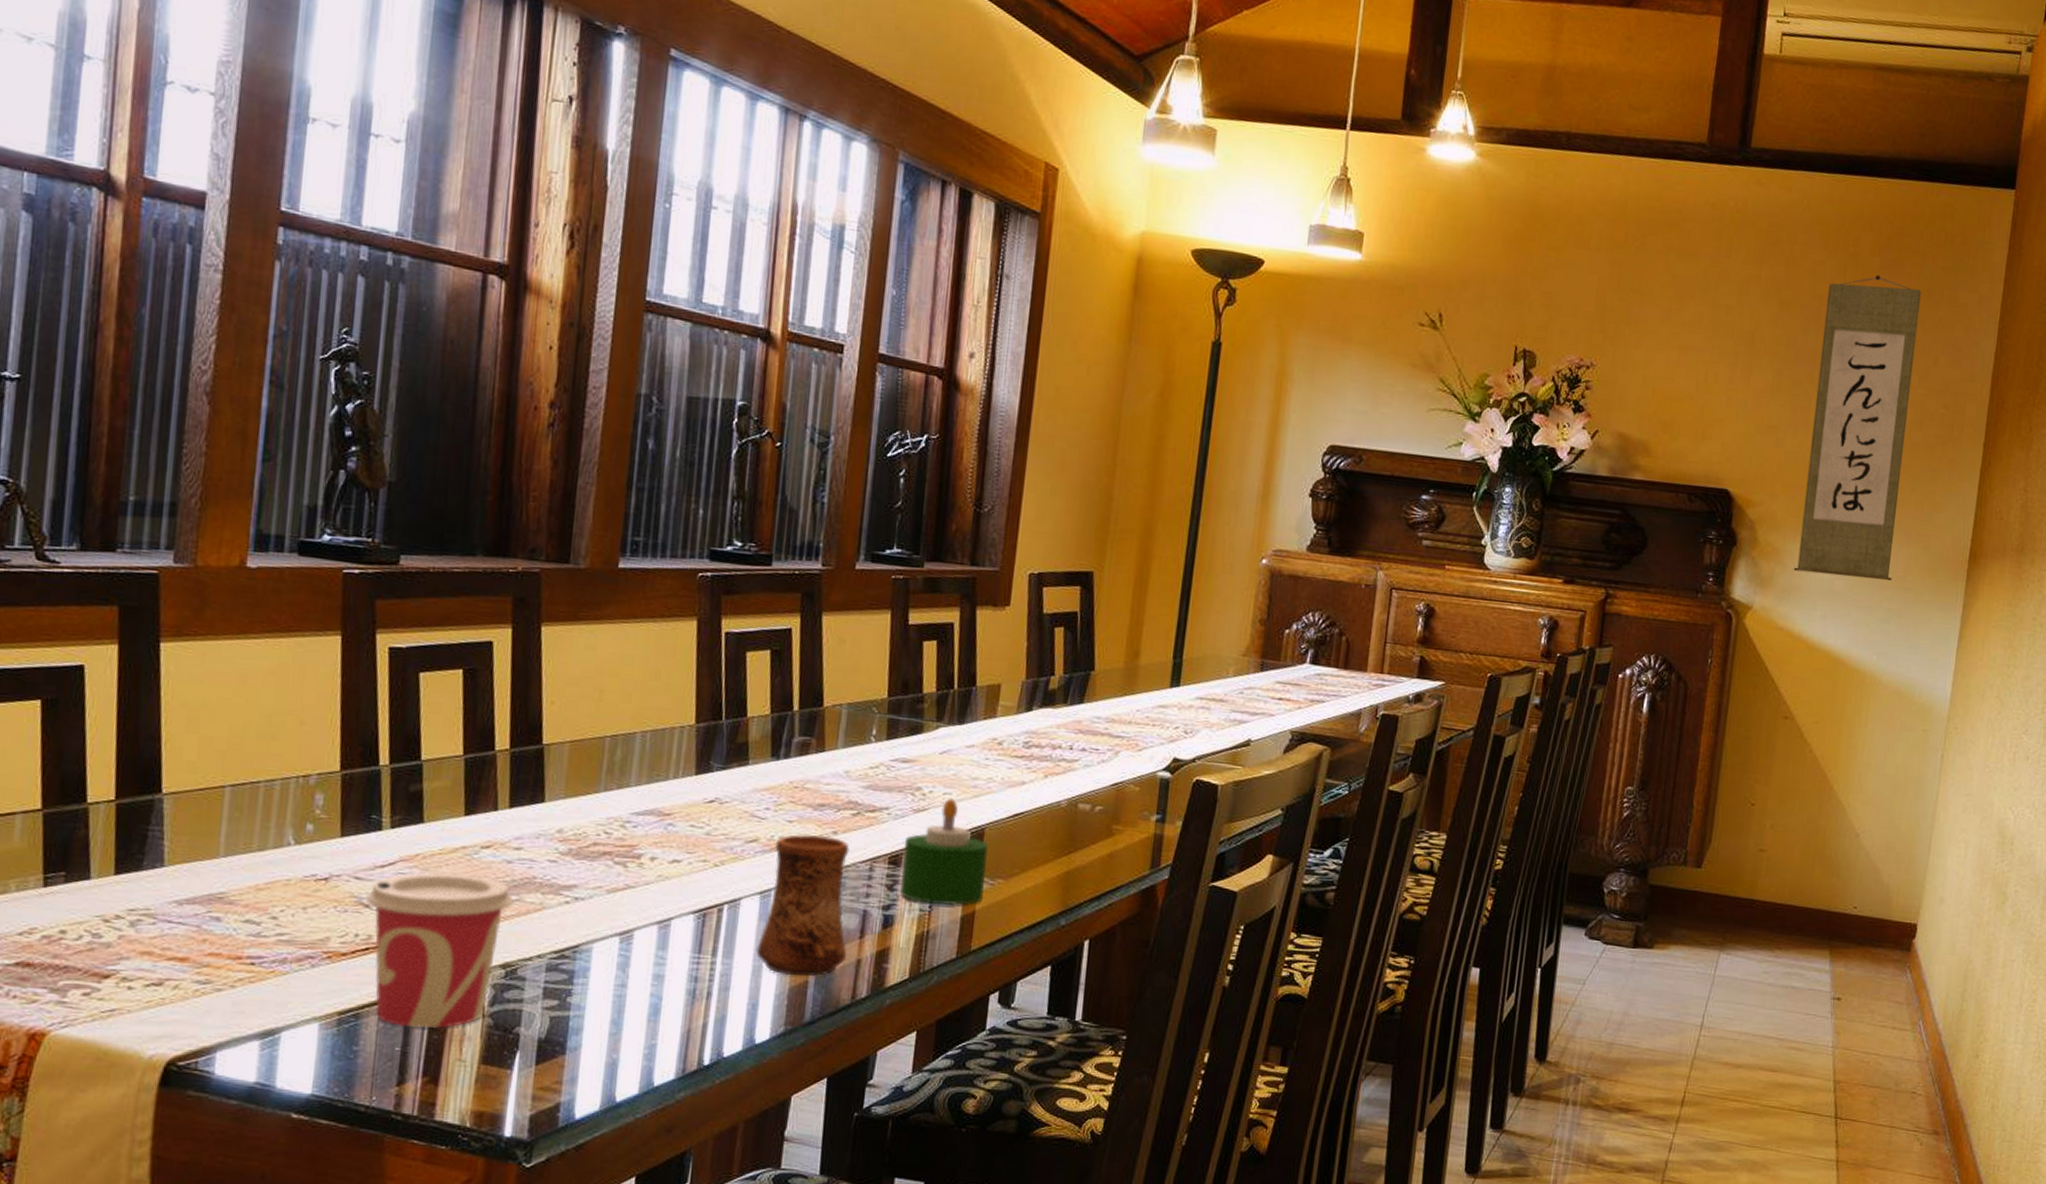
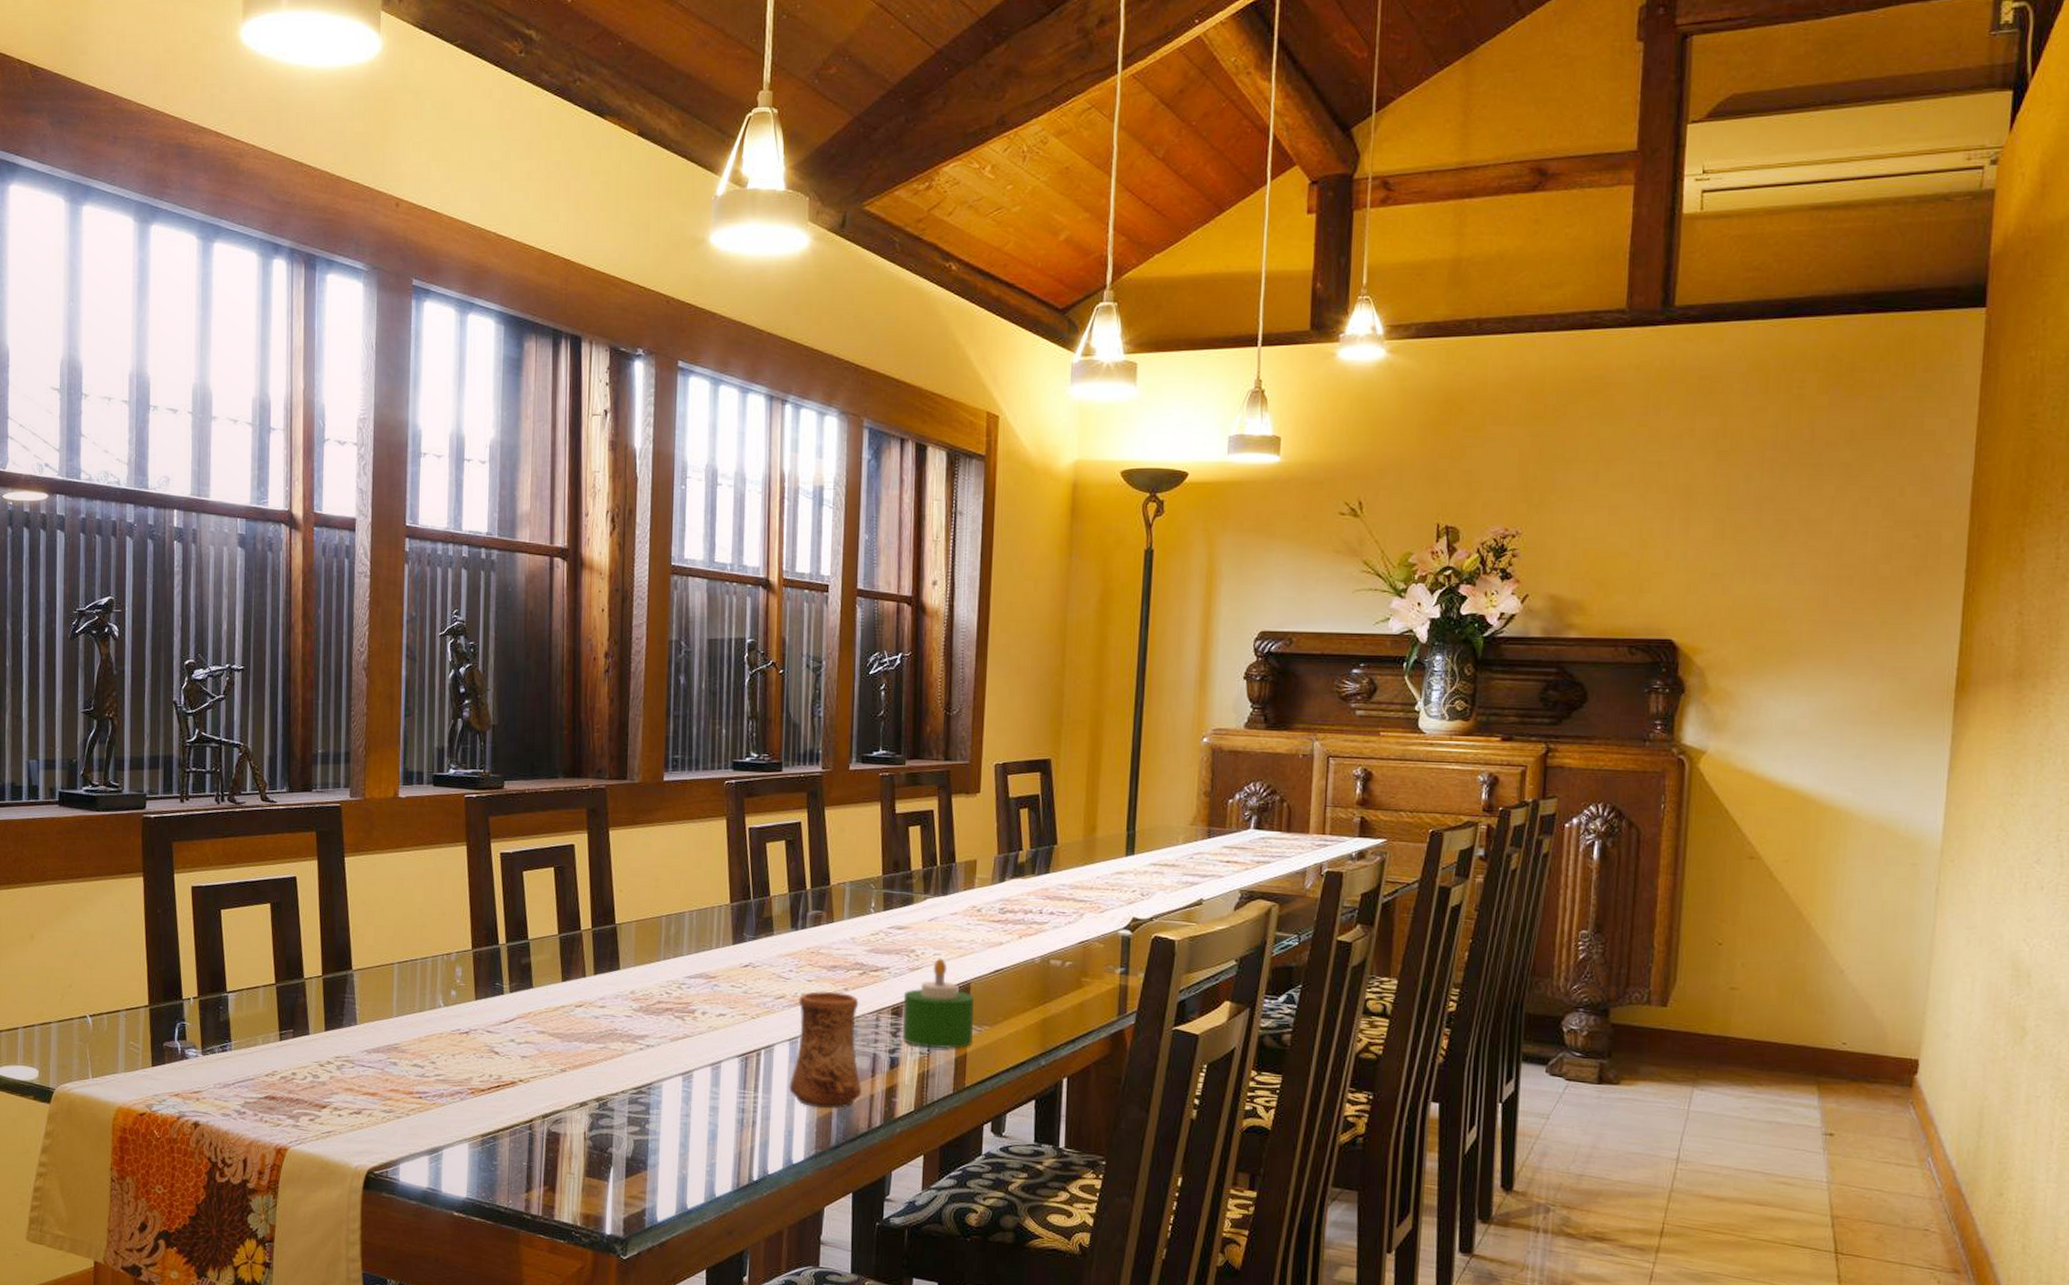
cup: present [365,872,514,1028] -> none [495,1026,602,1148]
wall scroll: present [1793,275,1922,581] -> none [1750,413,1880,717]

